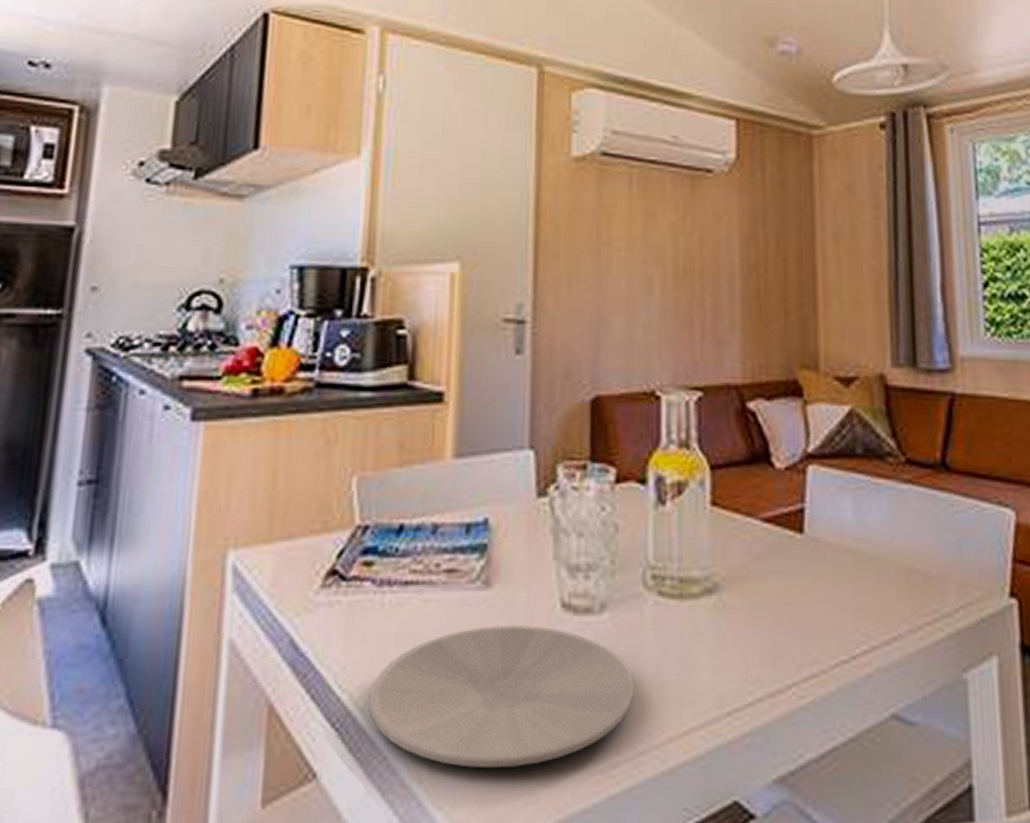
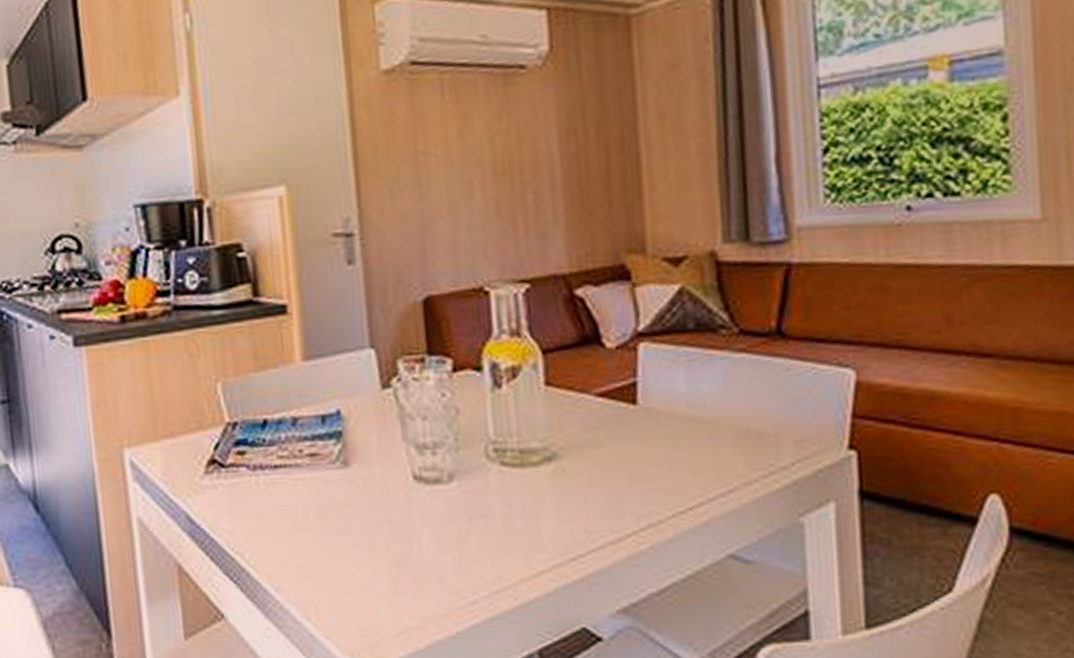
plate: present [368,626,633,768] -> none [257,495,485,607]

